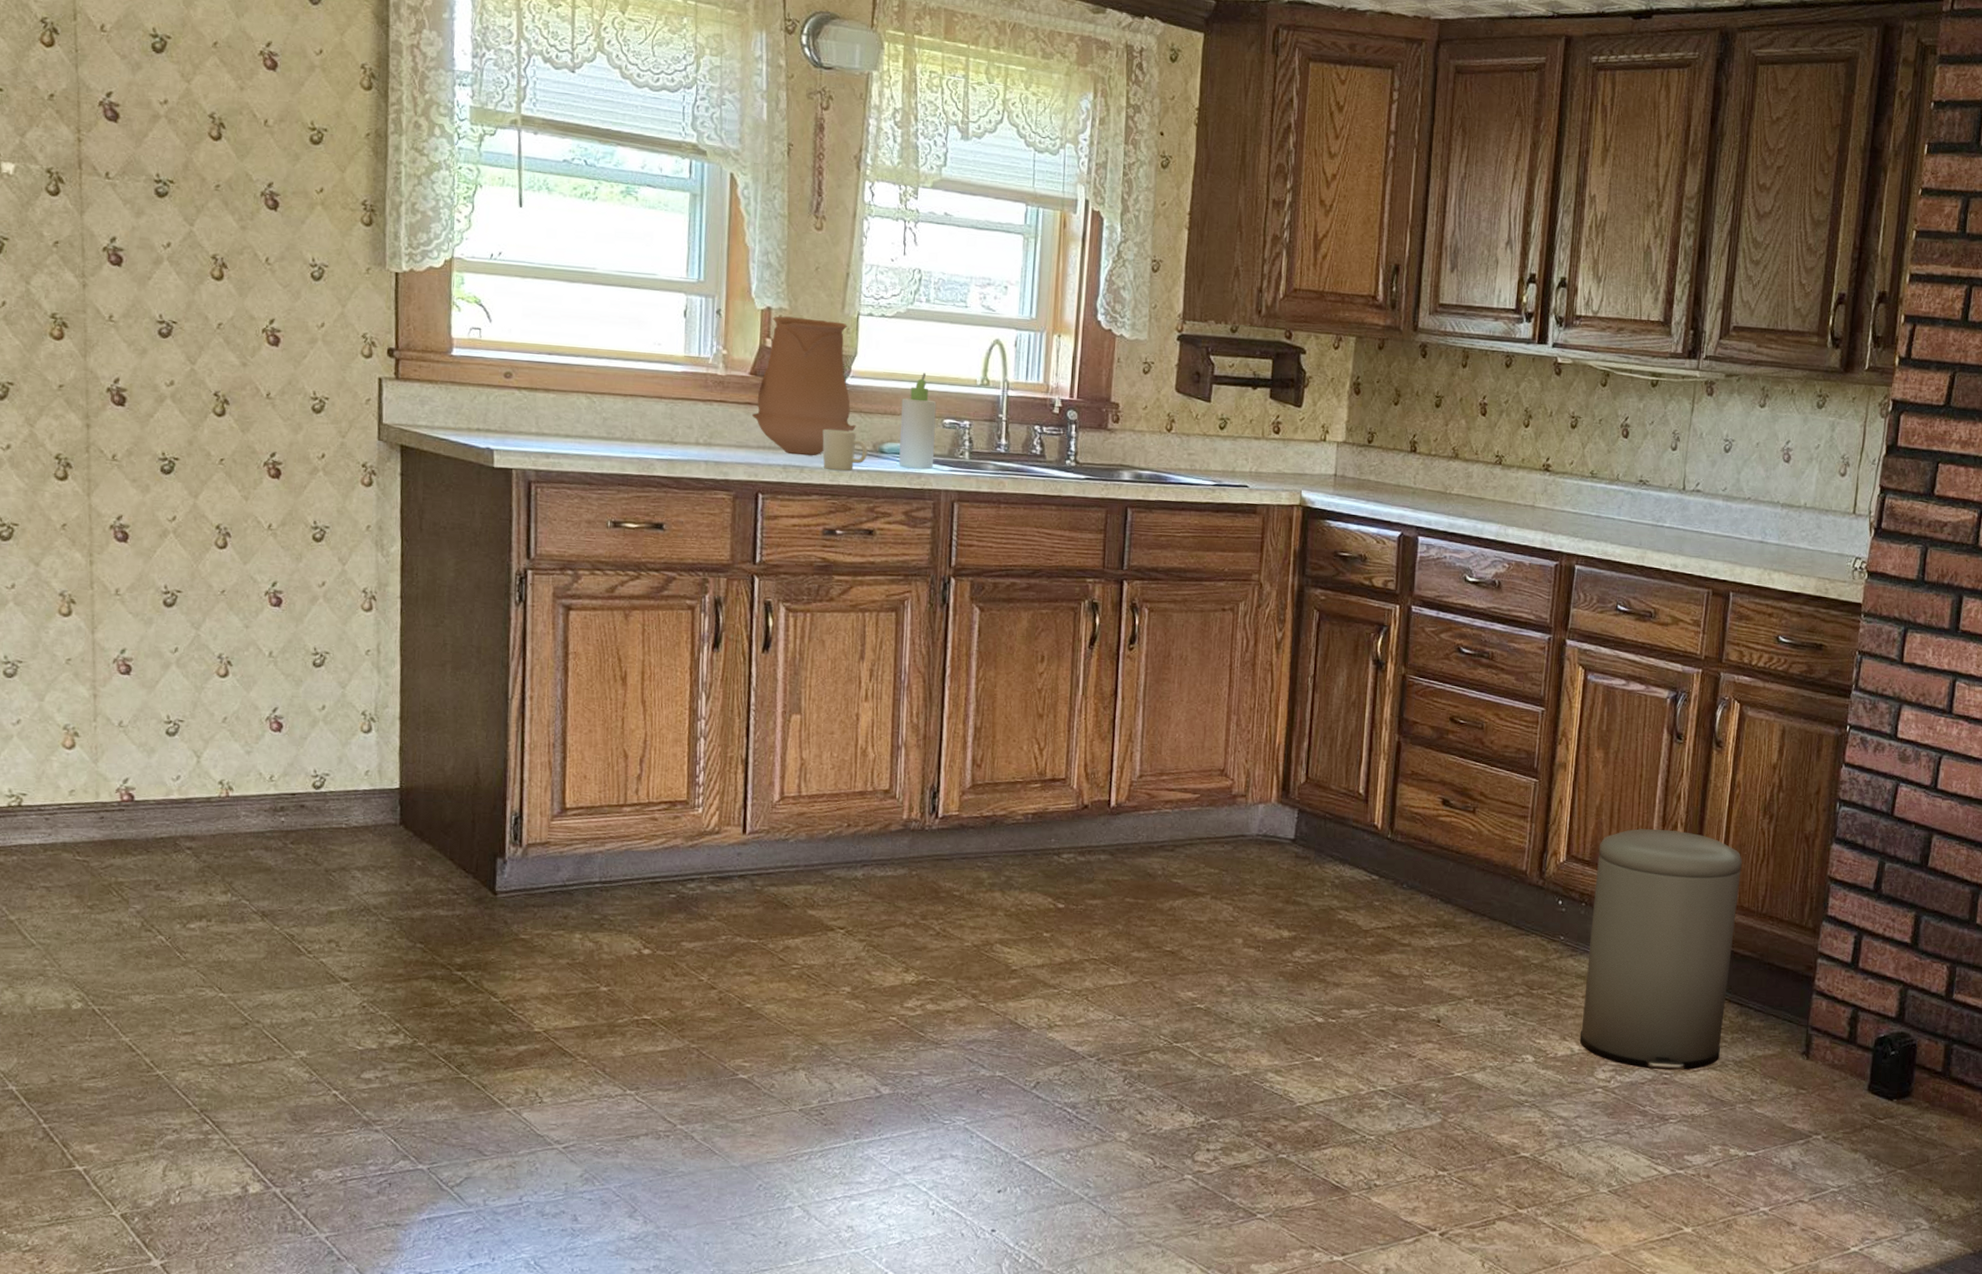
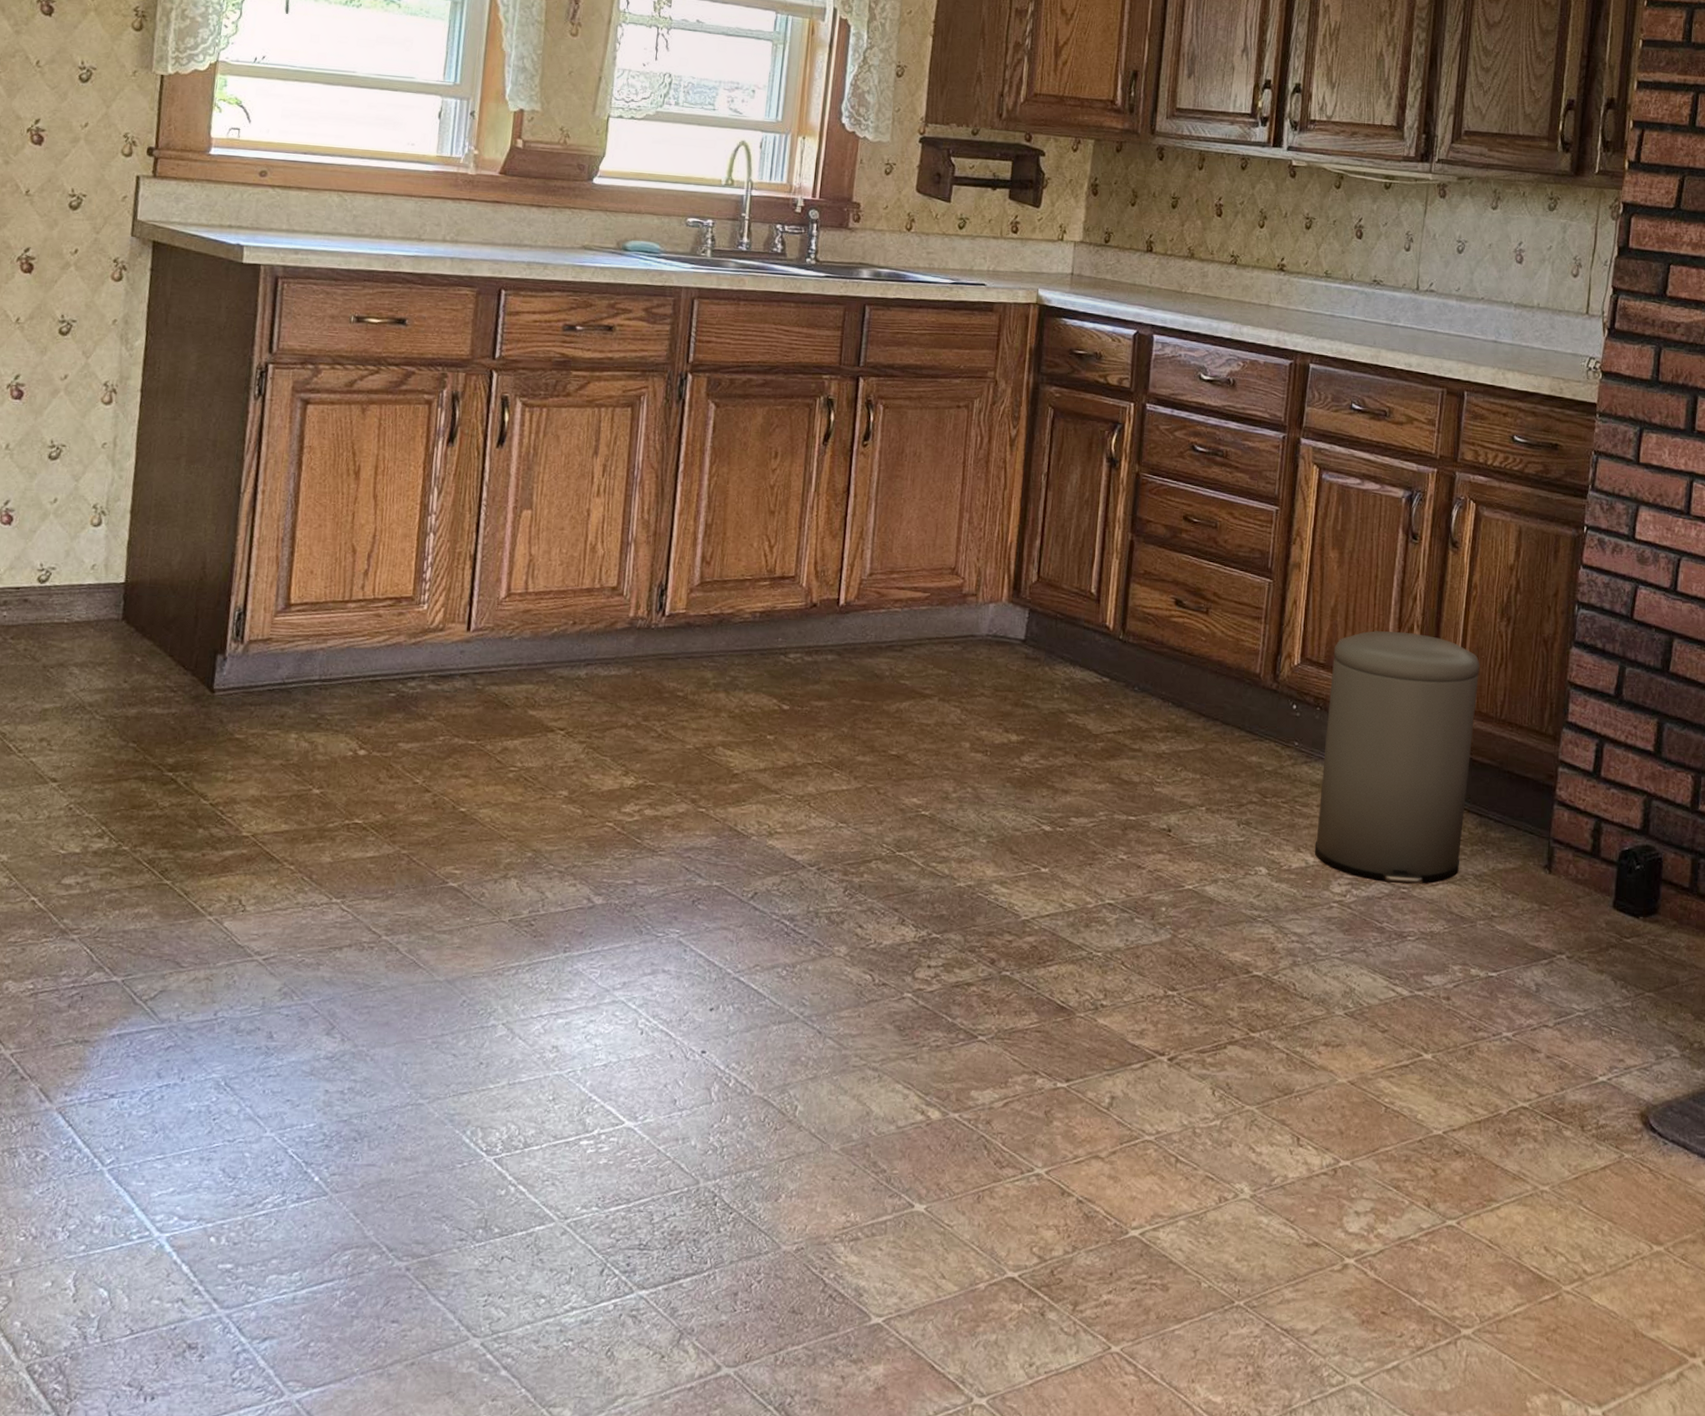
vase: present [752,316,856,456] -> none [500,118,601,254]
mug: present [822,429,868,472] -> none [566,227,612,269]
bottle: present [899,373,937,470] -> none [641,173,681,267]

